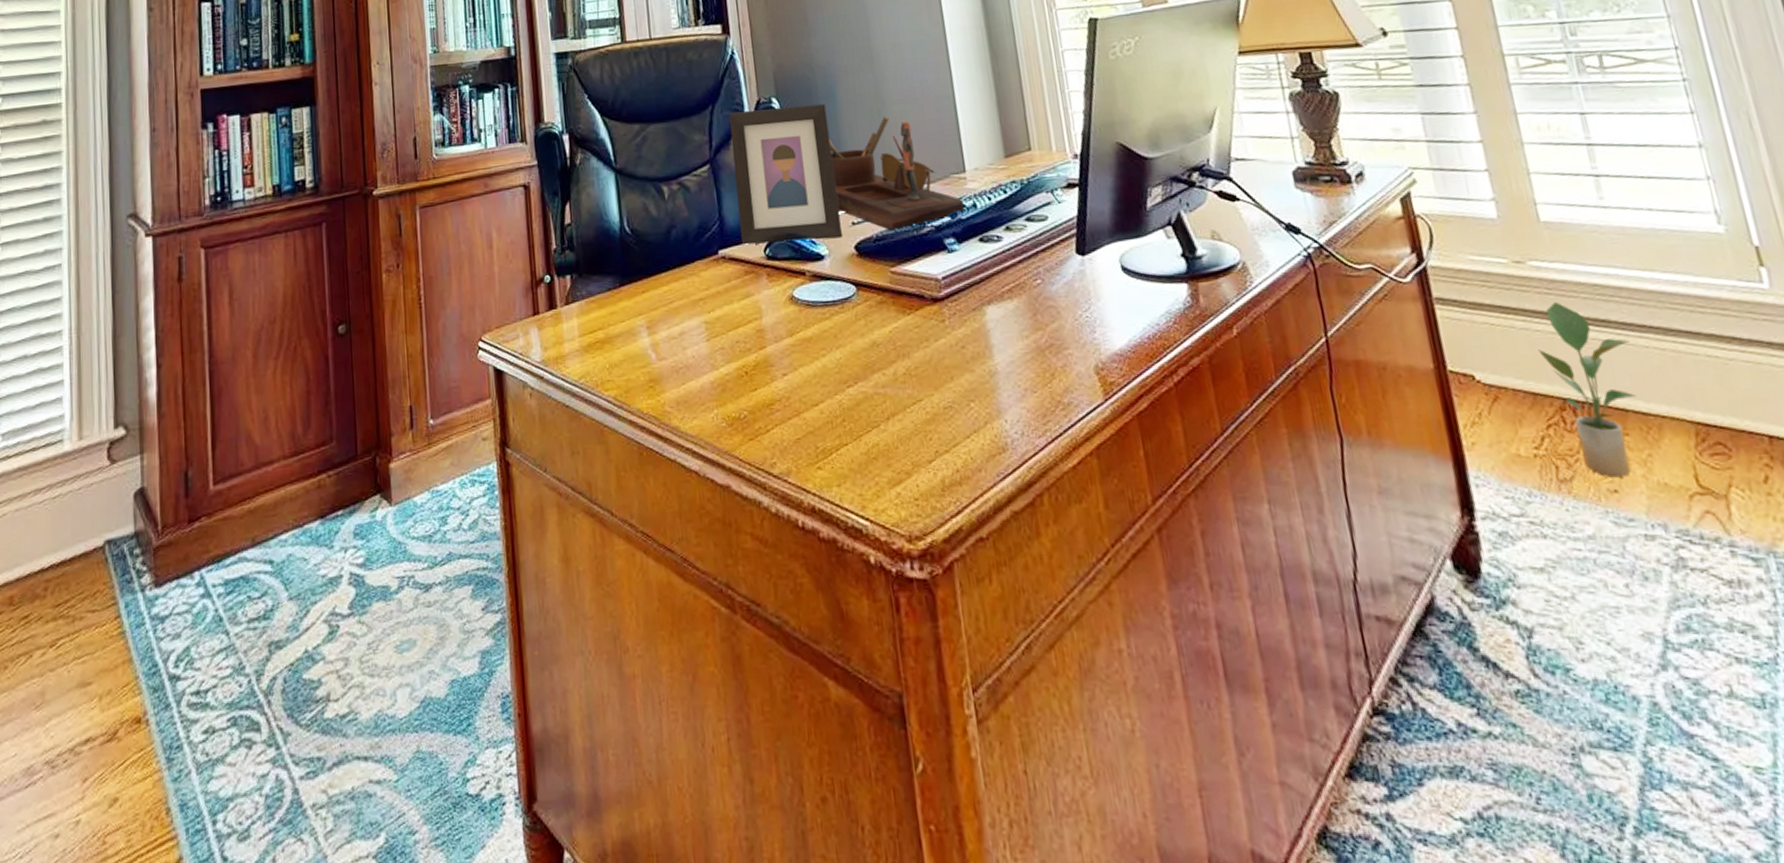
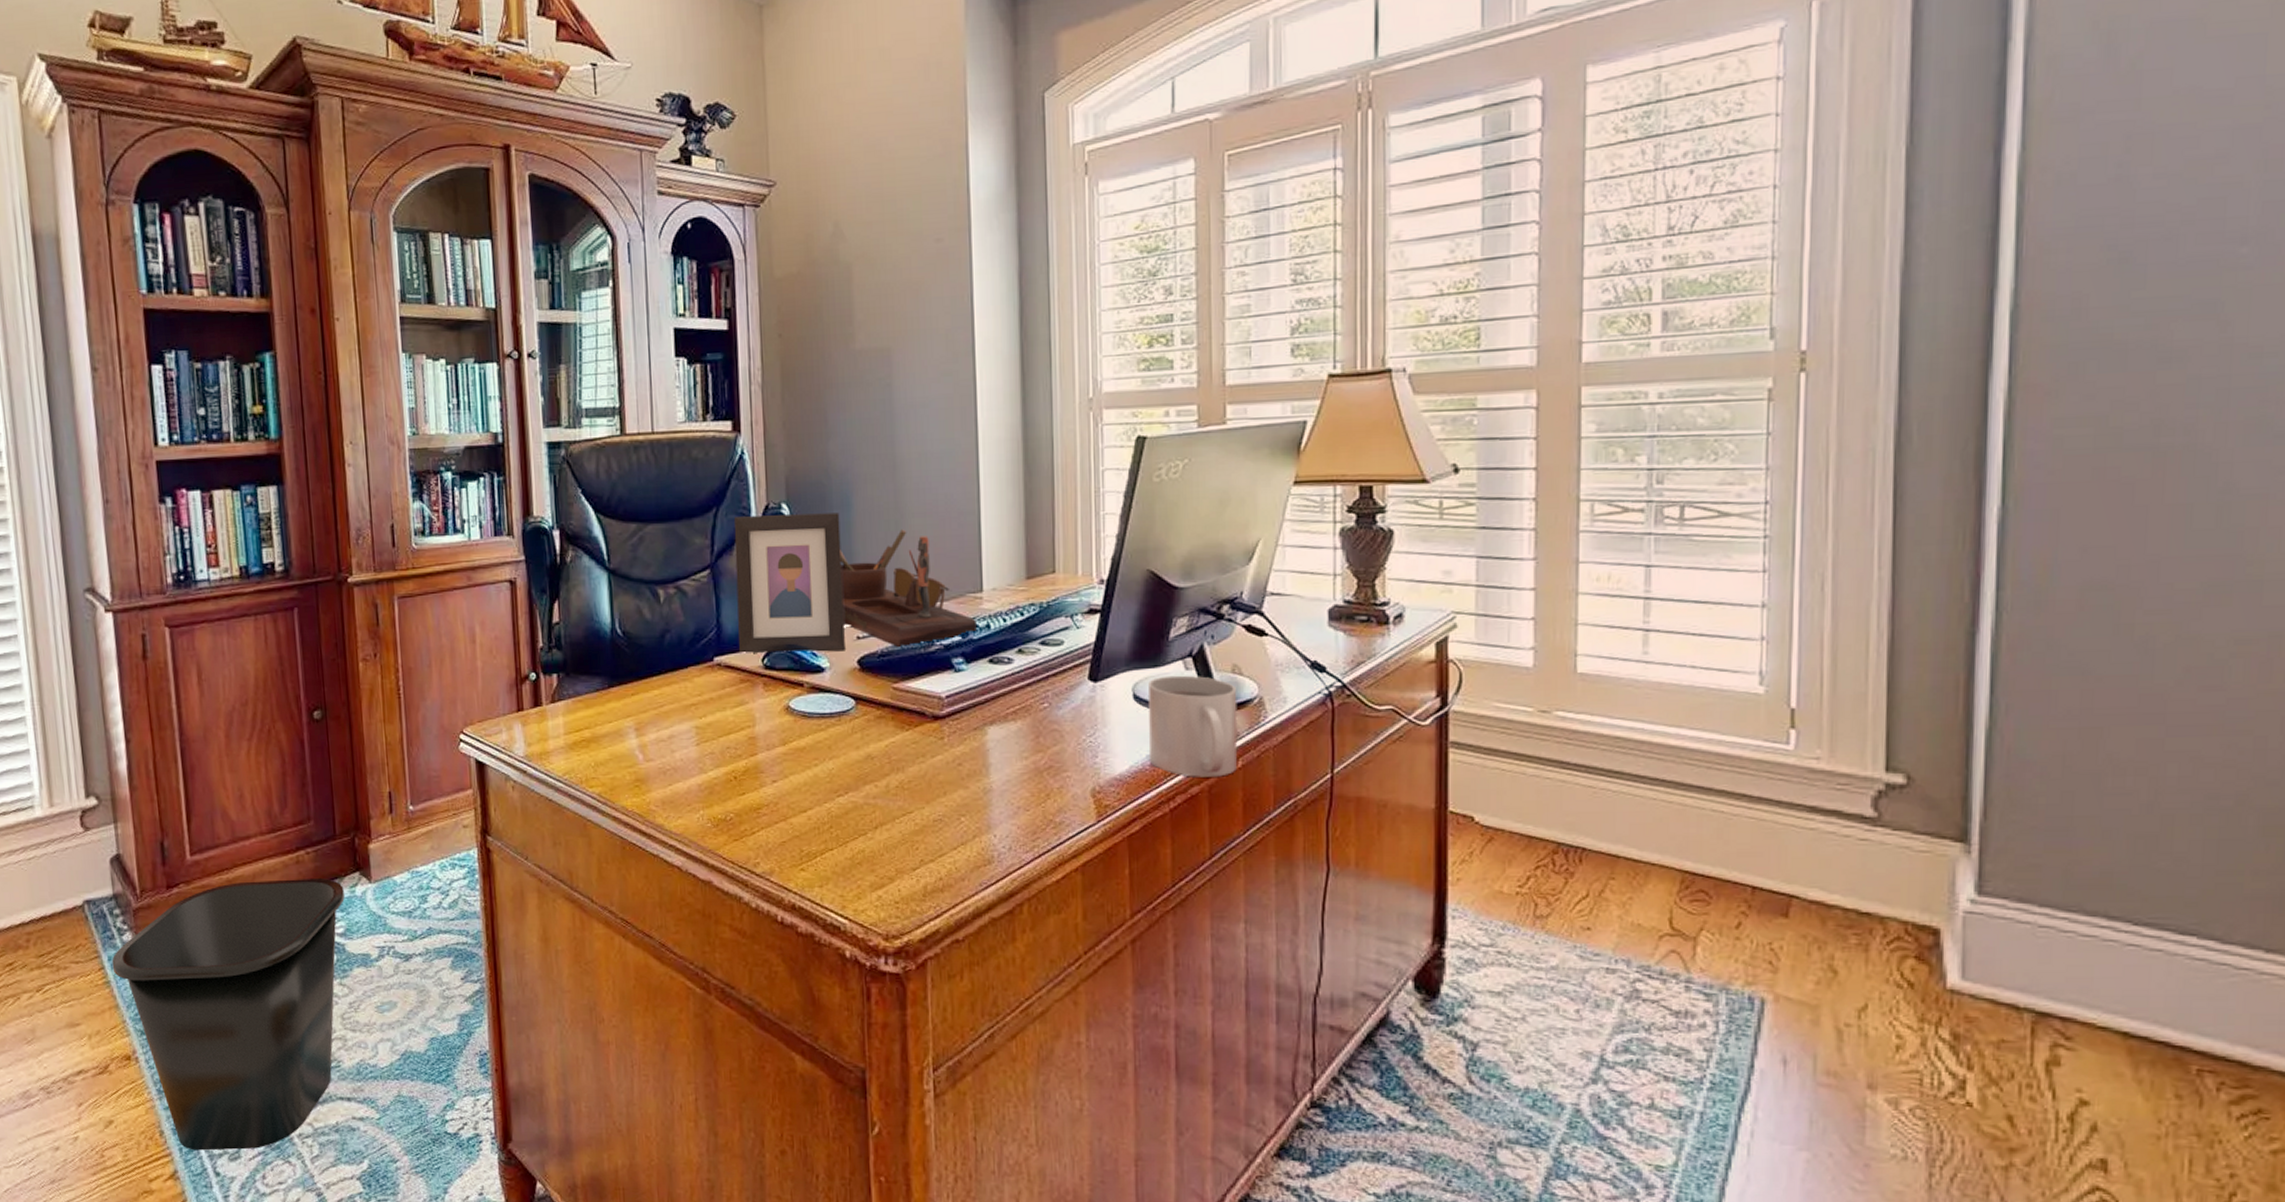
waste bin: none [128,503,365,831] -> present [111,879,345,1151]
mug: none [1134,244,1233,348] -> present [1148,675,1238,777]
potted plant: present [1538,301,1637,478] -> none [1544,751,1638,917]

